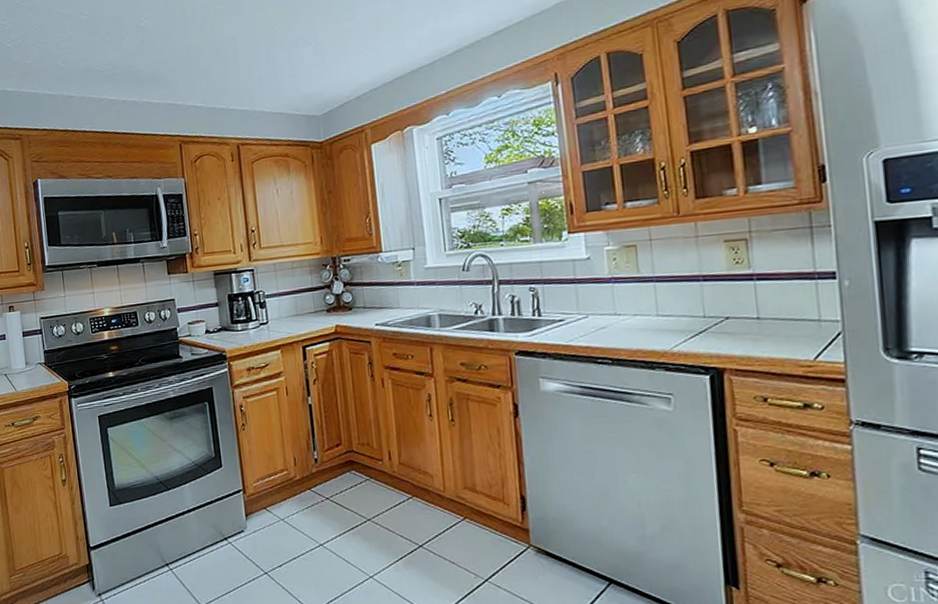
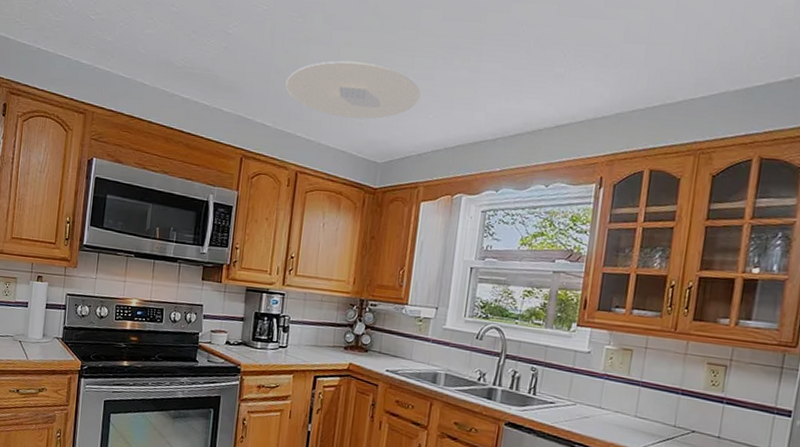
ceiling light: none [207,19,346,81] -> present [285,60,421,119]

